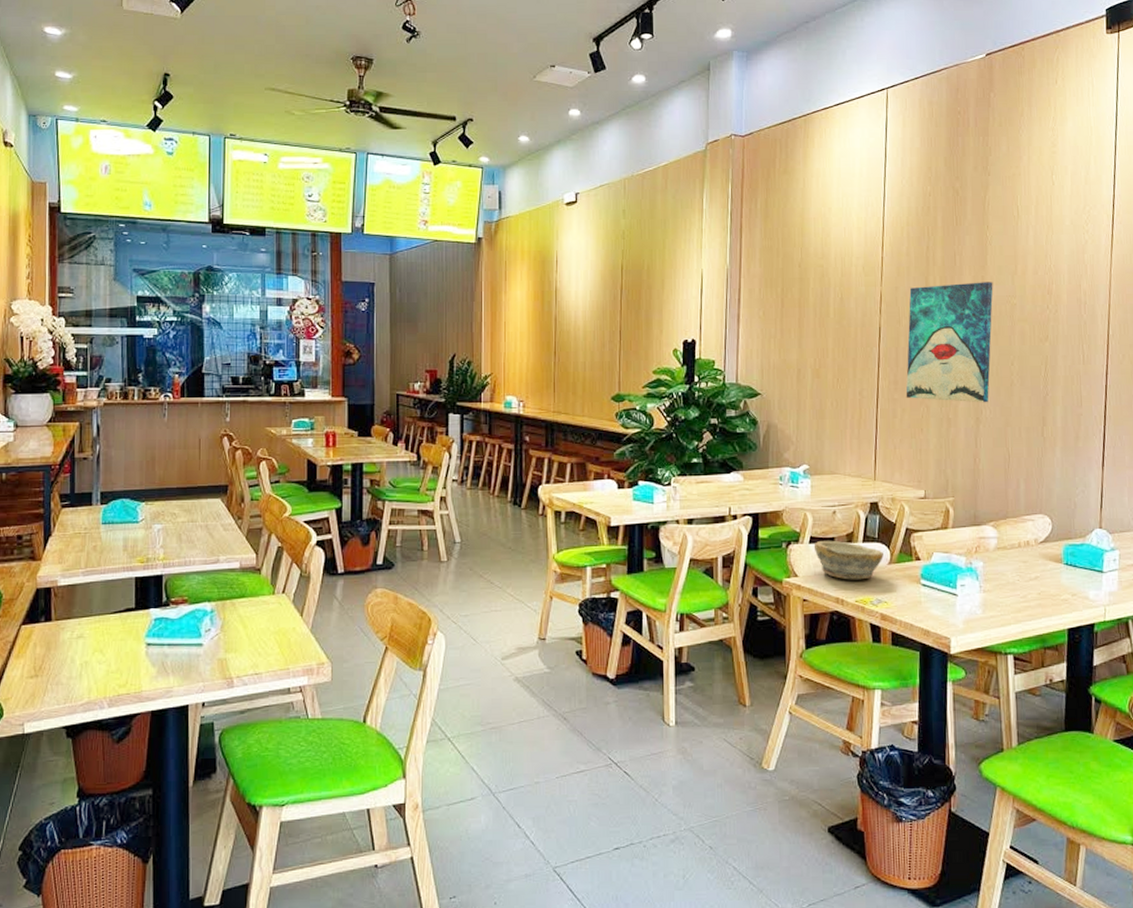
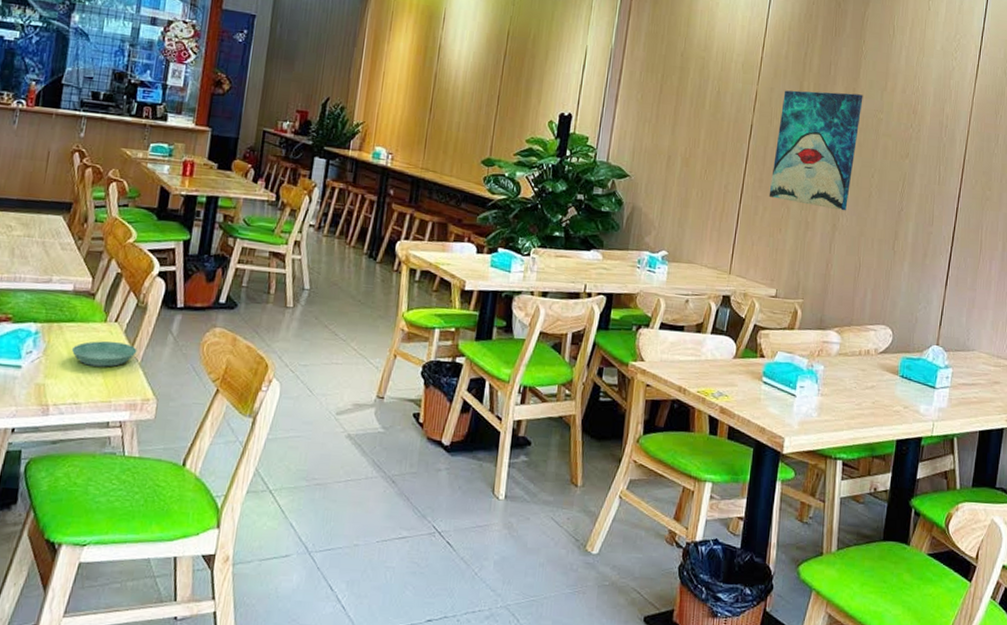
saucer: none [246,611,307,637] -> present [71,341,137,367]
bowl: present [813,540,884,580] -> none [663,327,730,371]

